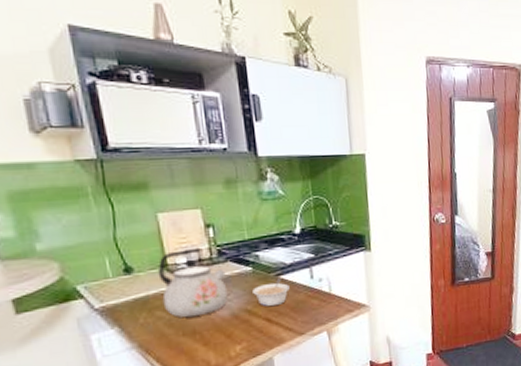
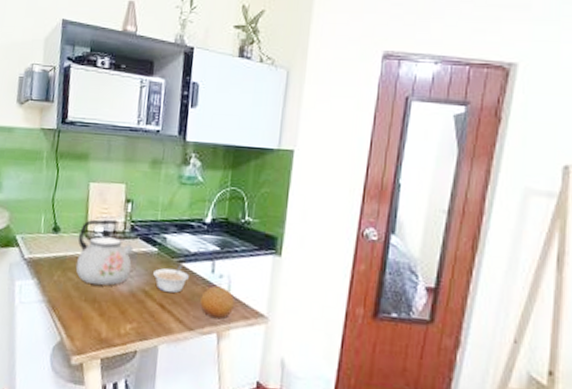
fruit: none [305,289,338,319] -> present [200,286,235,320]

